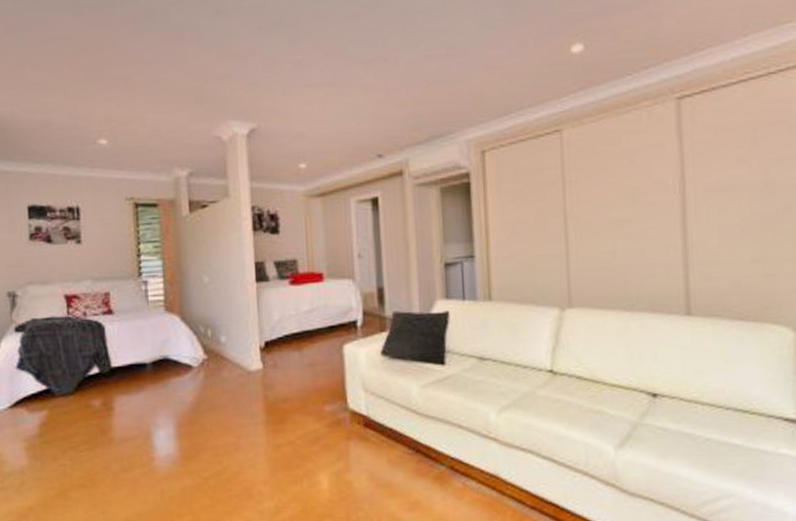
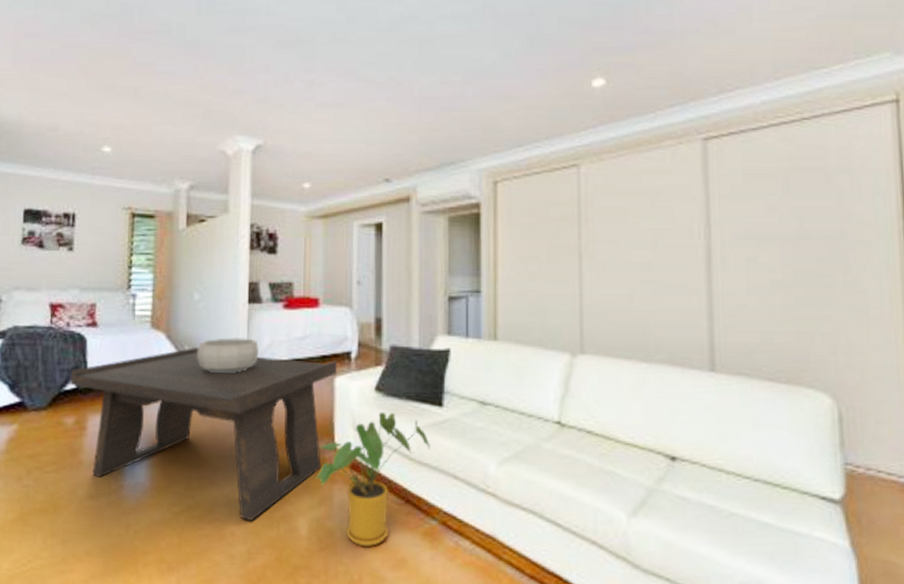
coffee table: none [92,326,345,480] -> present [69,346,337,522]
decorative bowl: none [212,315,271,350] -> present [197,338,260,374]
house plant: none [332,373,436,493] -> present [316,411,430,546]

